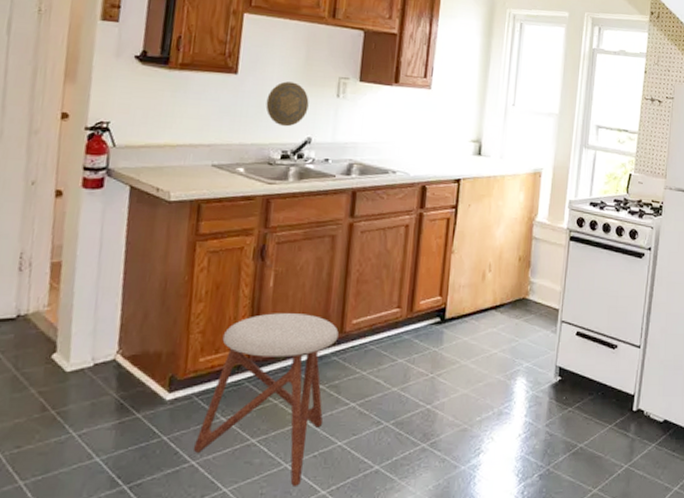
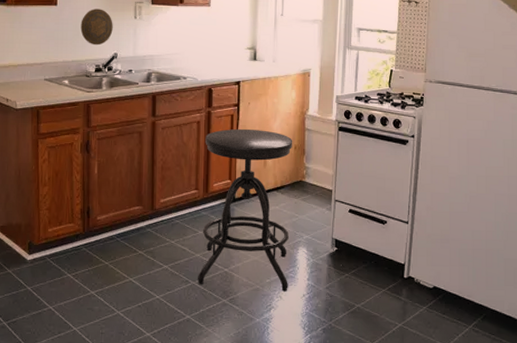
stool: present [193,313,339,486] -> none [49,194,150,328]
stool: none [392,235,518,431] -> present [198,128,293,292]

